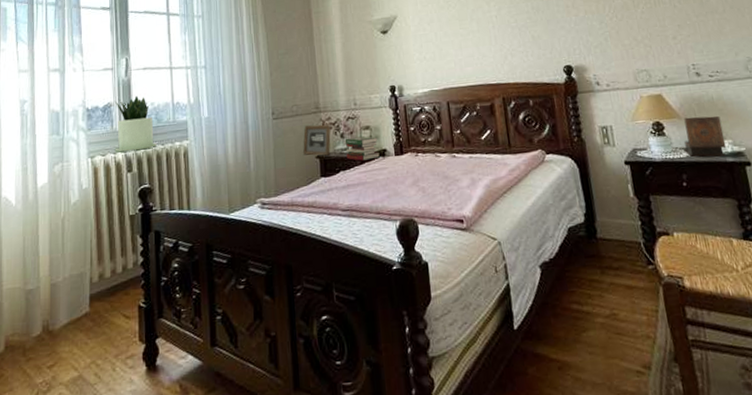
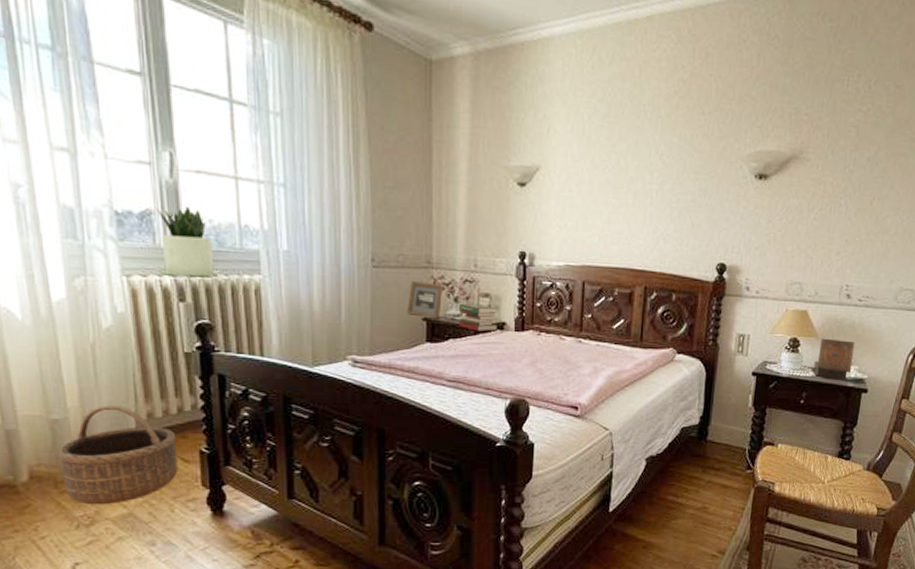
basket: none [29,270,121,370] -> present [58,404,178,505]

